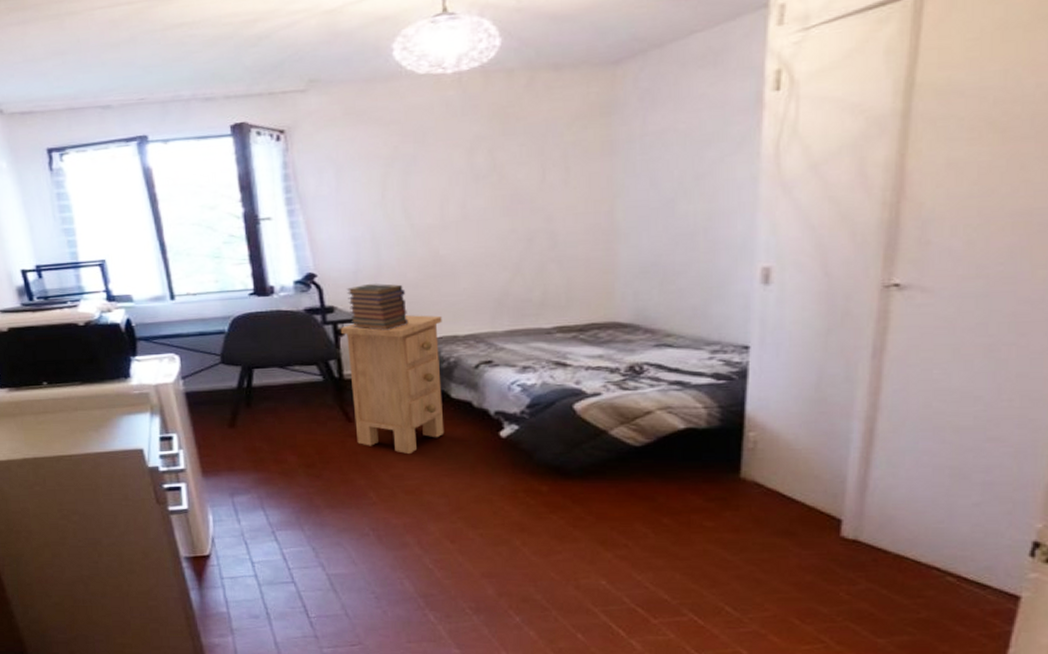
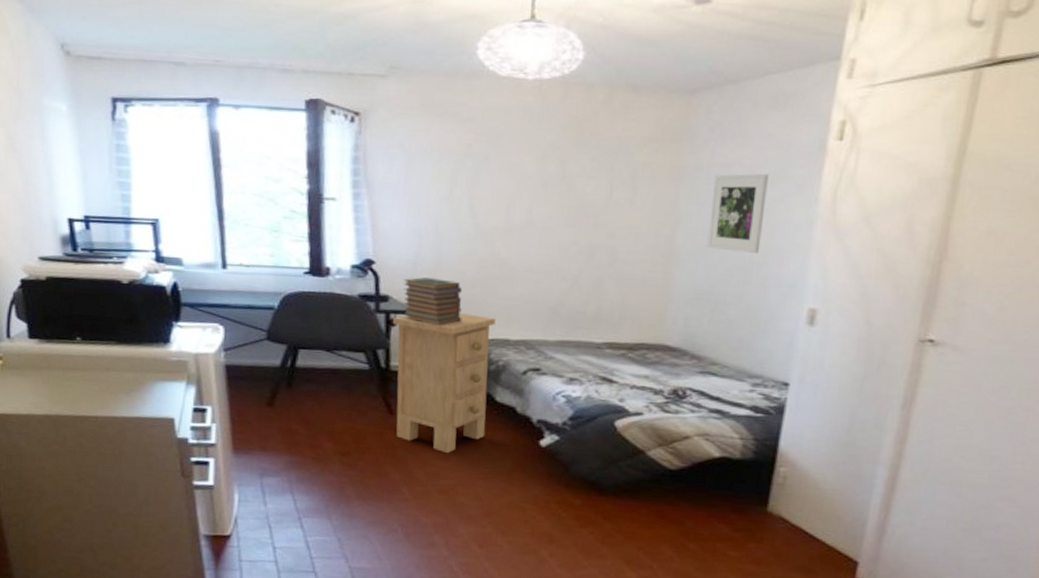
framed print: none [648,135,705,219] -> present [707,173,769,254]

